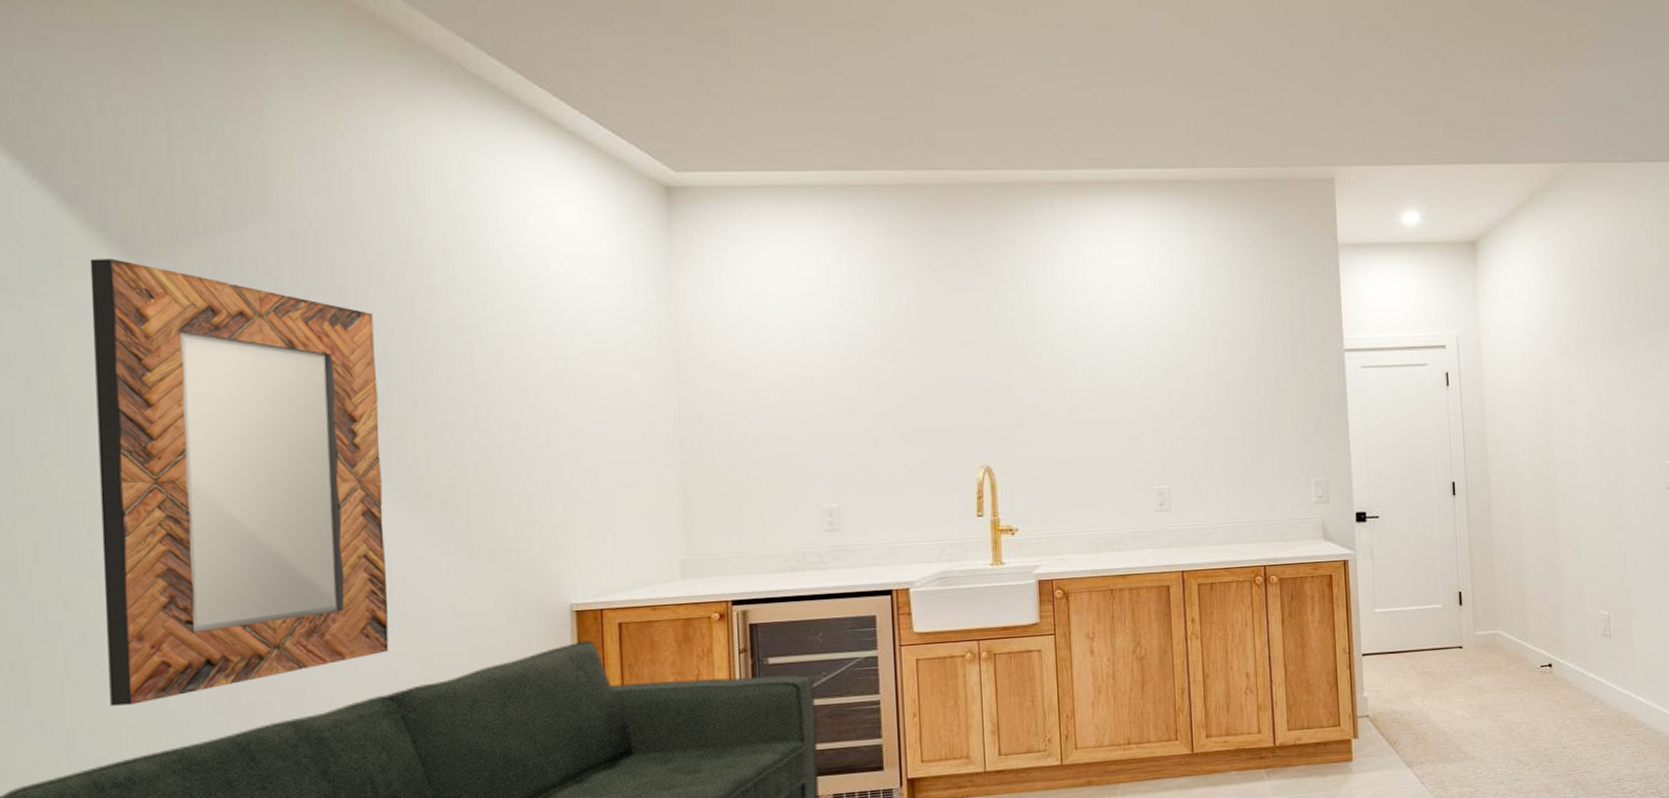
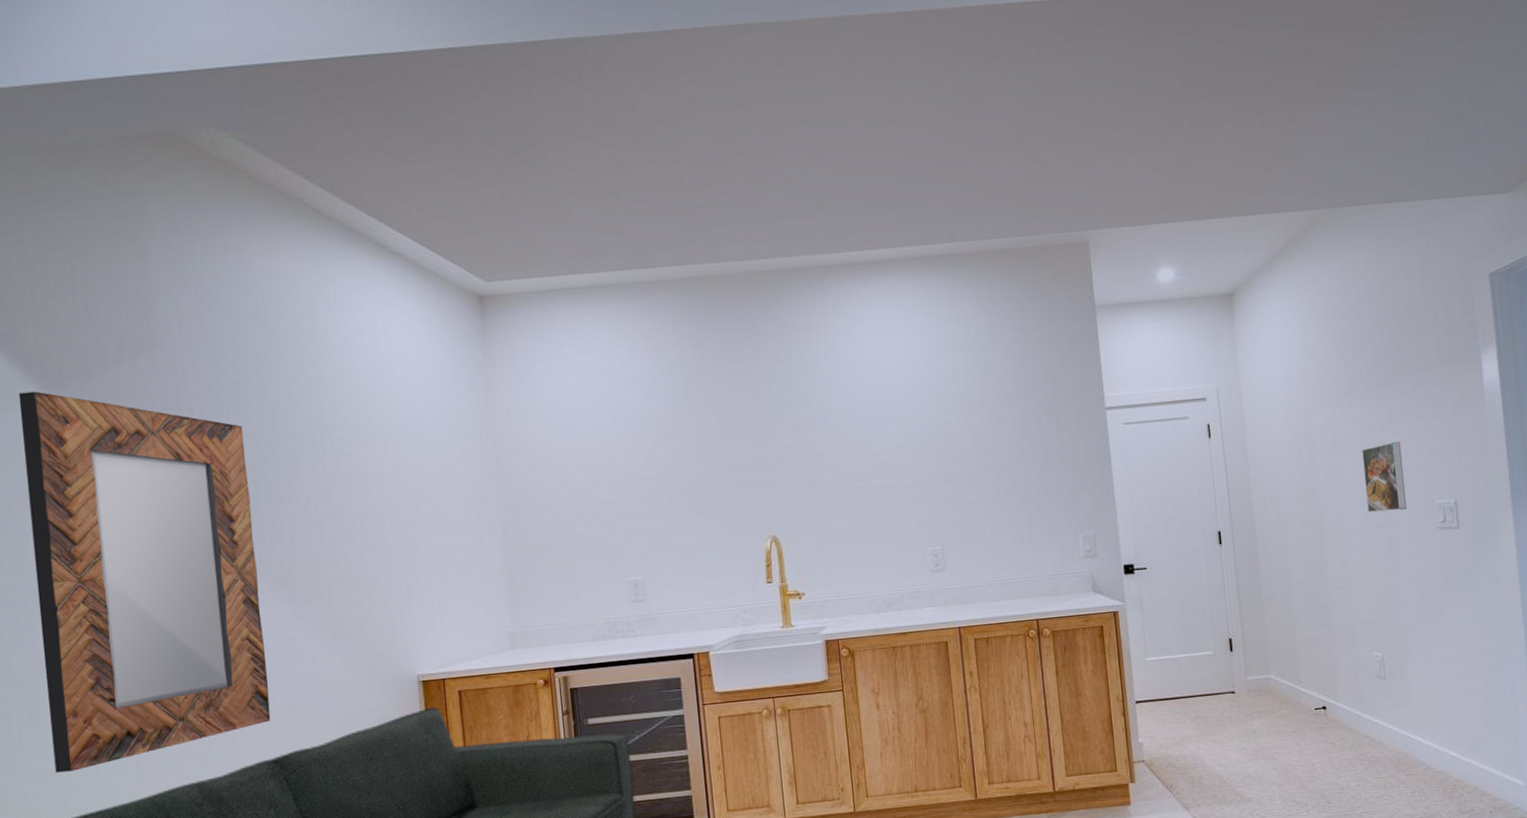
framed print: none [1596,399,1638,470] -> present [1362,441,1407,513]

